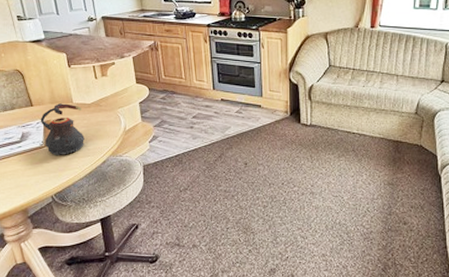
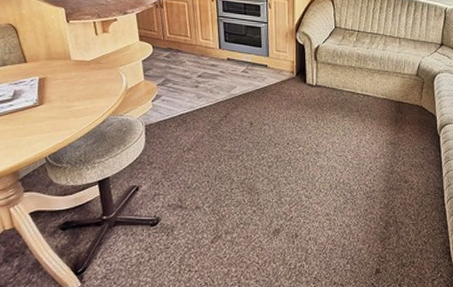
teapot: present [40,103,84,155] -> none [34,60,83,114]

